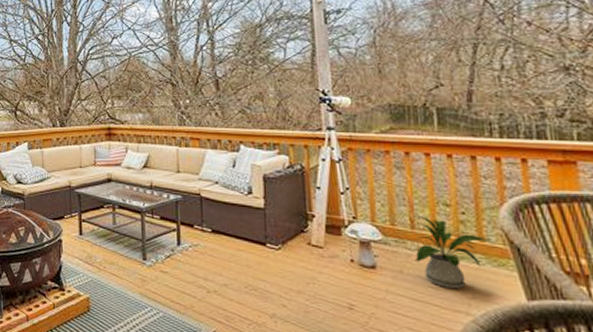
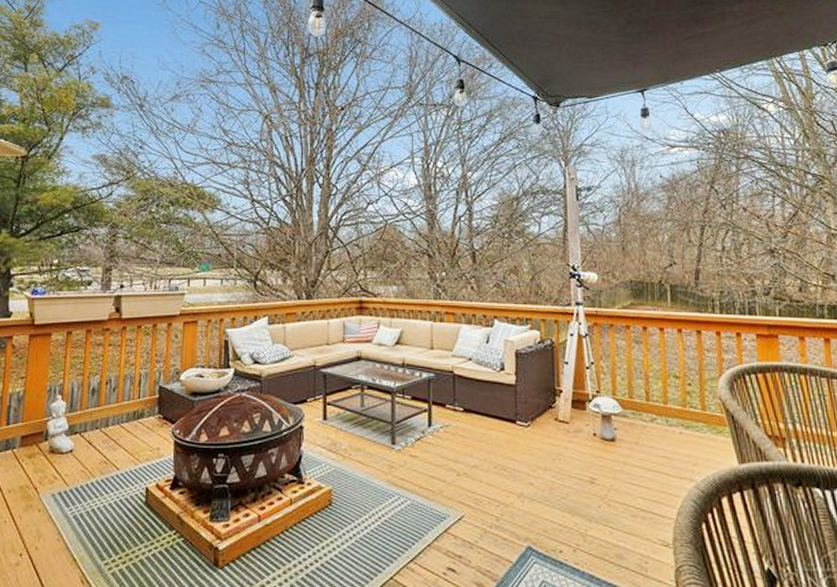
house plant: present [414,214,490,289] -> none [649,387,711,456]

